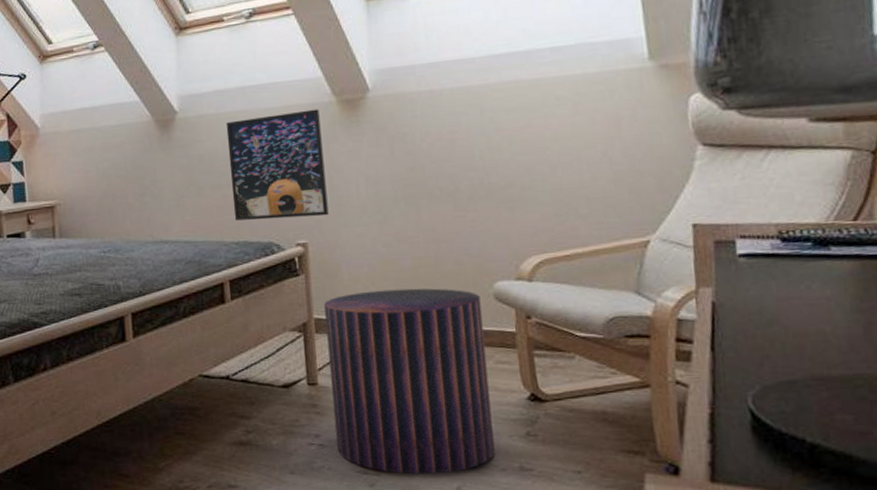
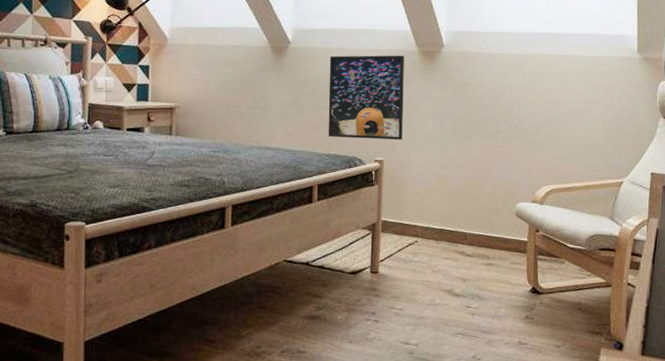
stool: present [324,288,495,475] -> none [388,202,506,346]

